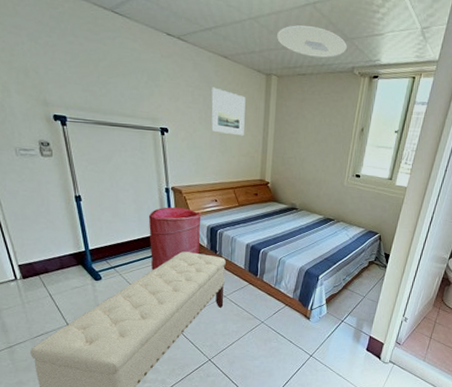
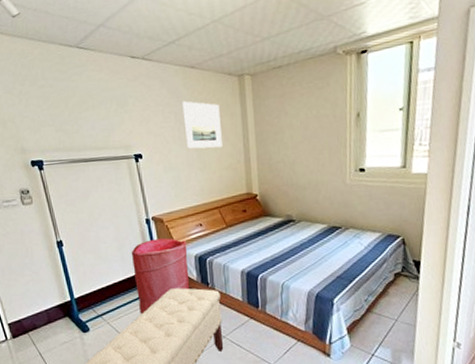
ceiling light: present [277,25,347,58] -> none [244,13,324,47]

